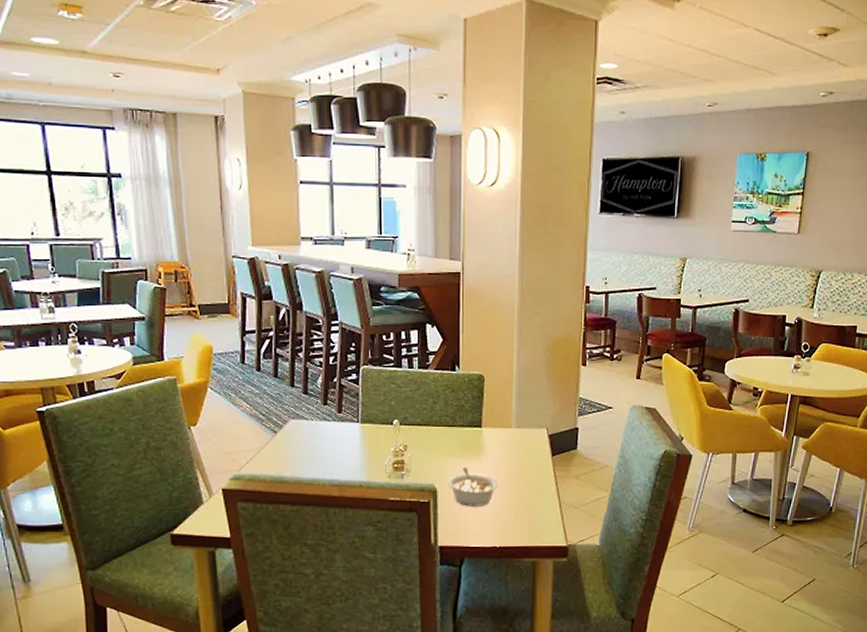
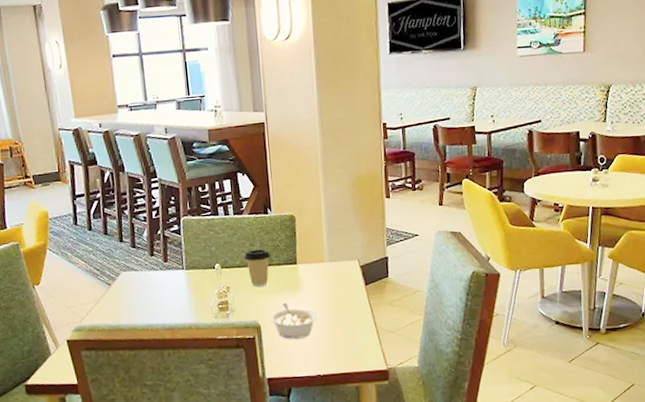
coffee cup: none [426,407,455,448] -> present [244,248,271,287]

